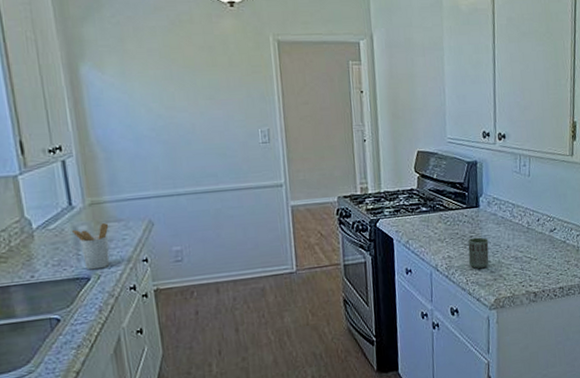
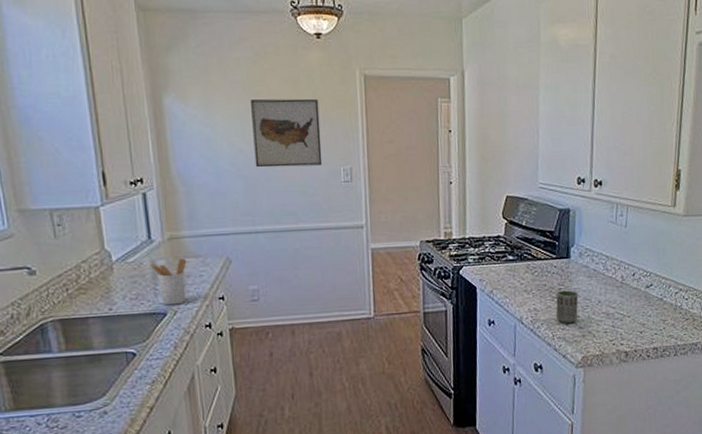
wall art: none [167,64,241,132] -> present [251,98,323,168]

